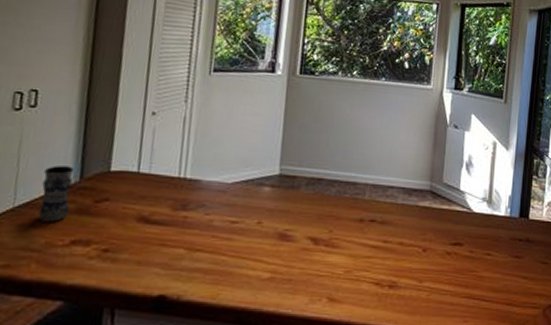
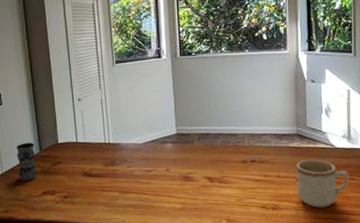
mug: none [422,224,485,289] -> present [296,159,349,208]

